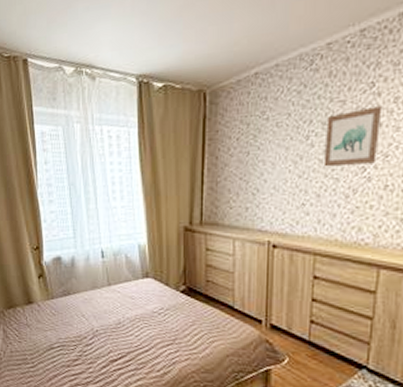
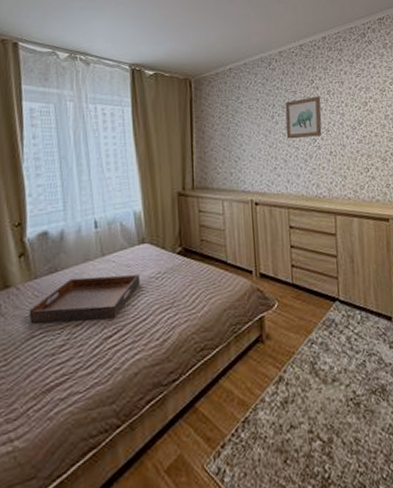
serving tray: none [48,303,144,346] -> present [29,275,141,324]

